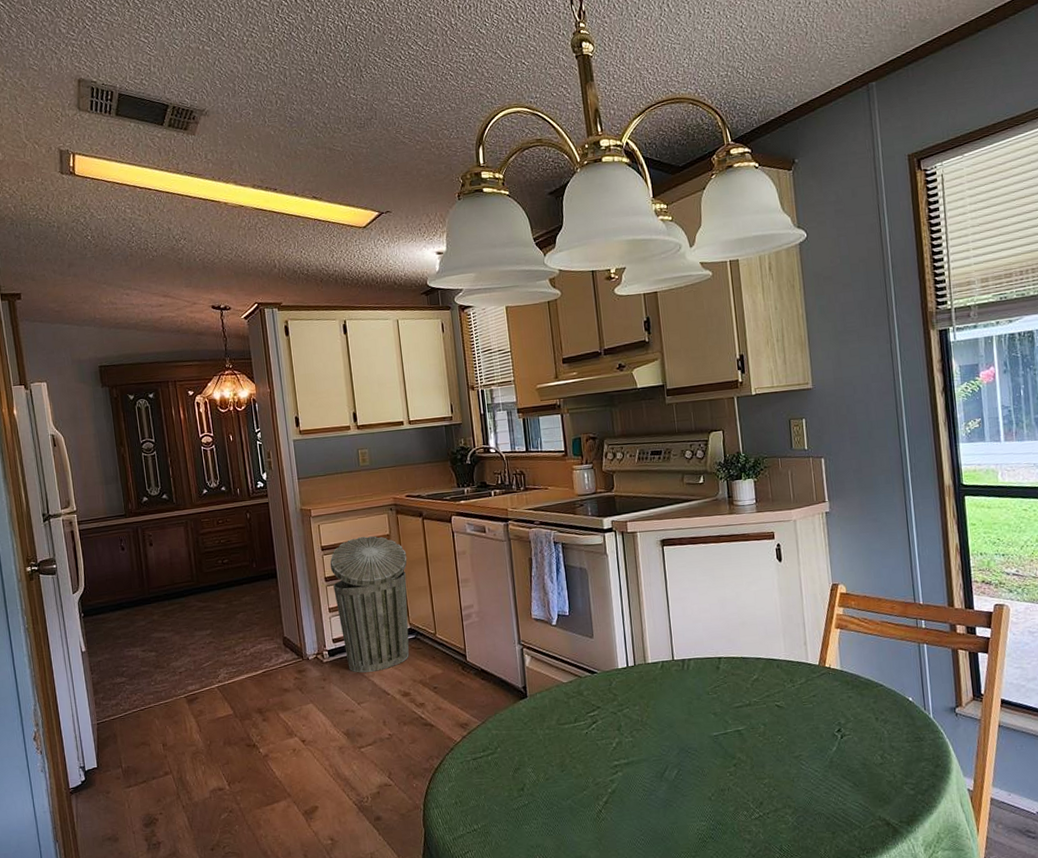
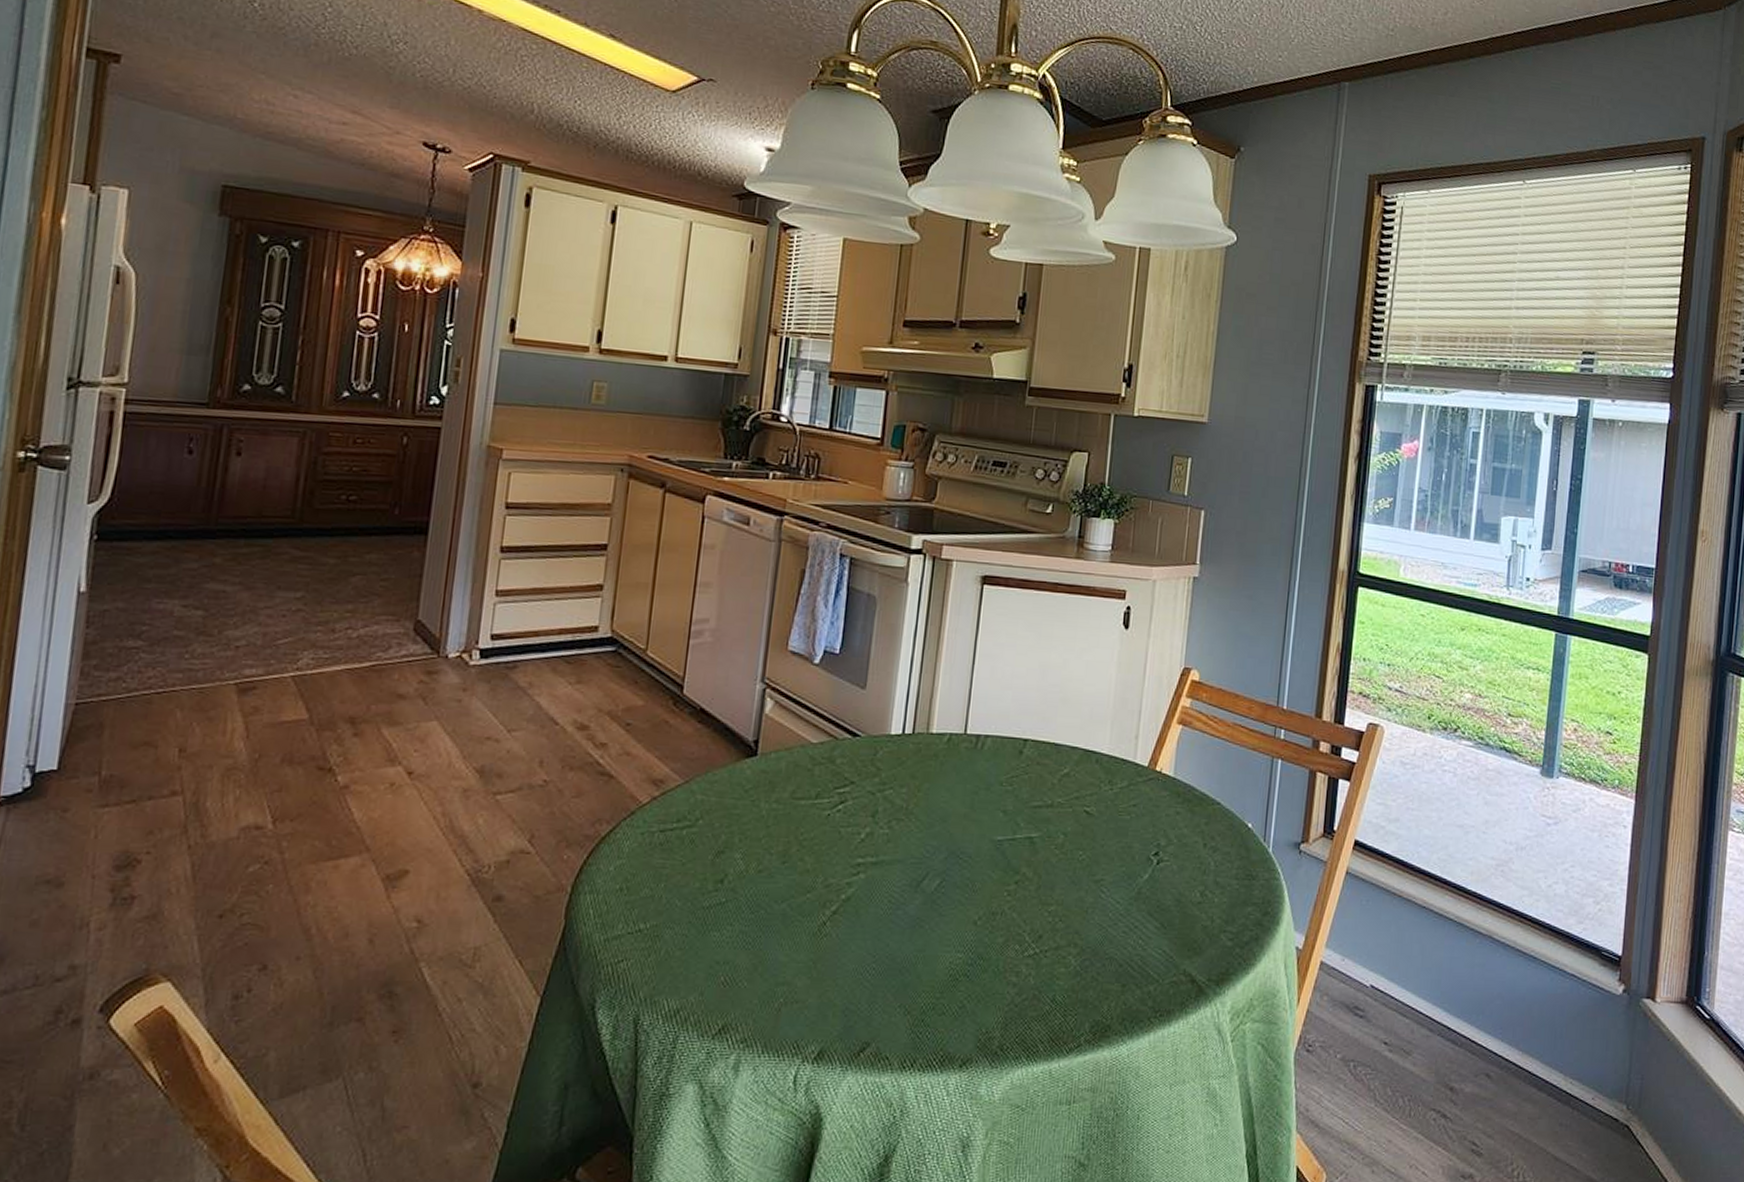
trash can: present [330,536,410,673] -> none [506,499,630,689]

